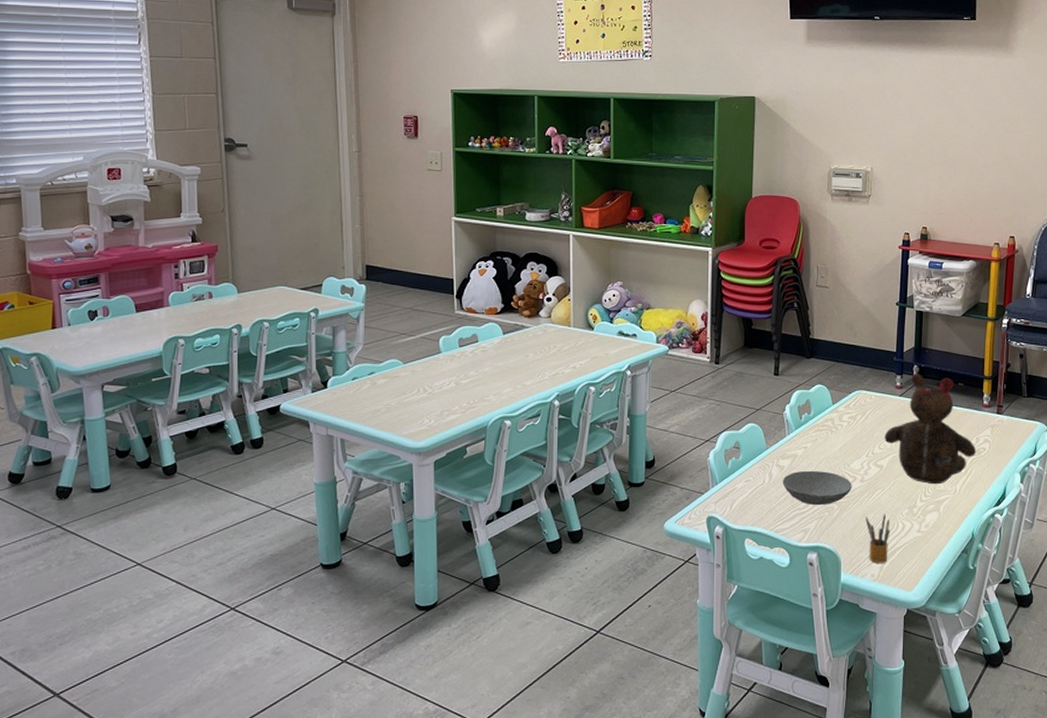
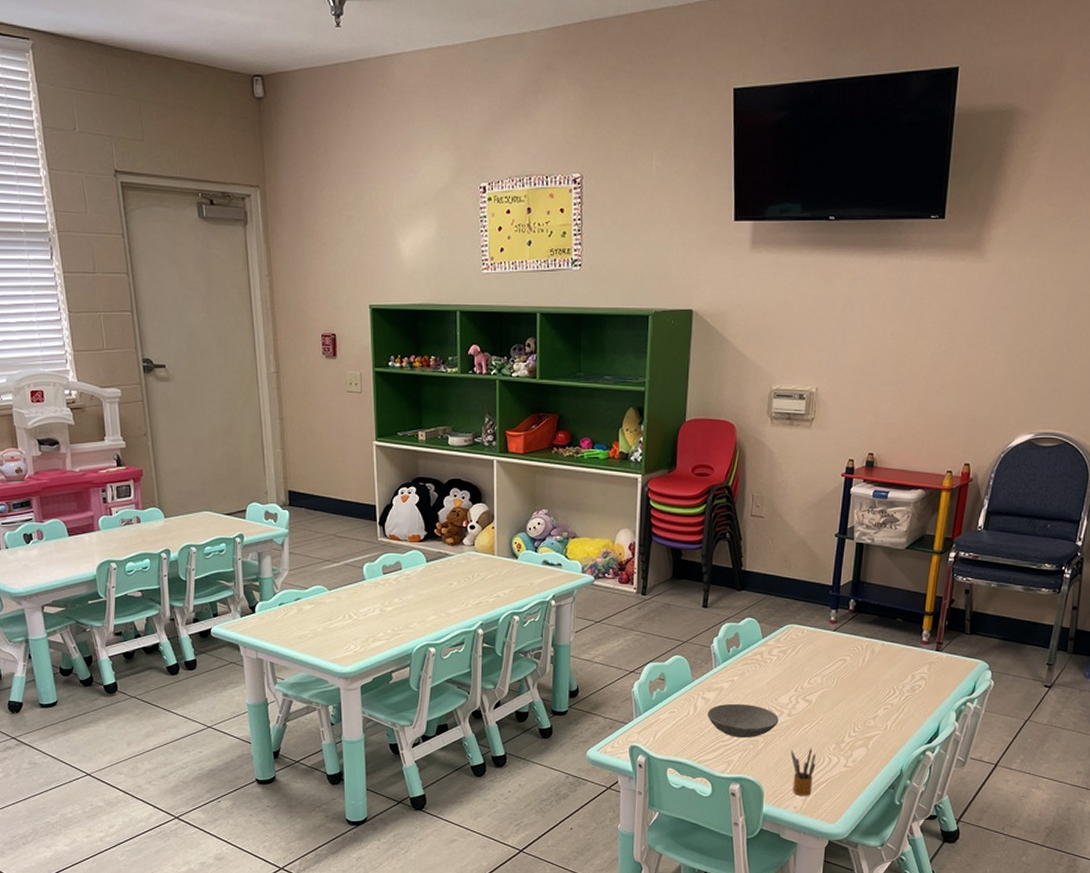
teddy bear: present [884,374,977,485] -> none [815,608,911,721]

